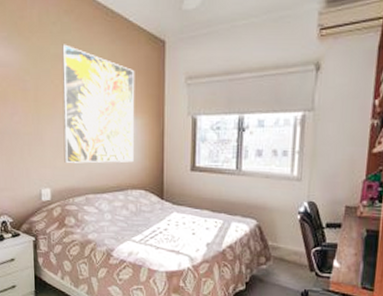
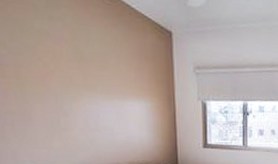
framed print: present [62,44,135,163] -> none [50,20,146,143]

